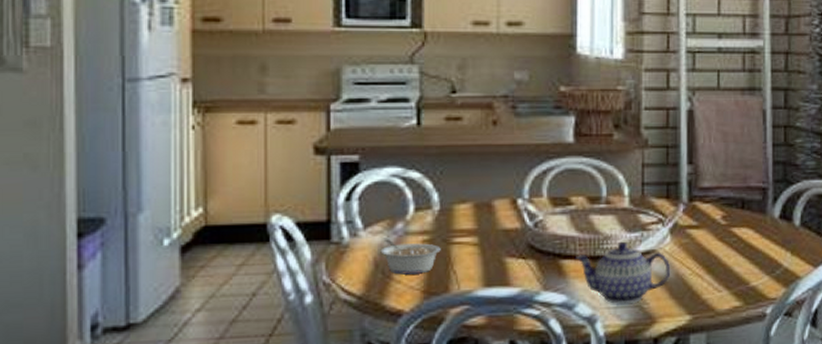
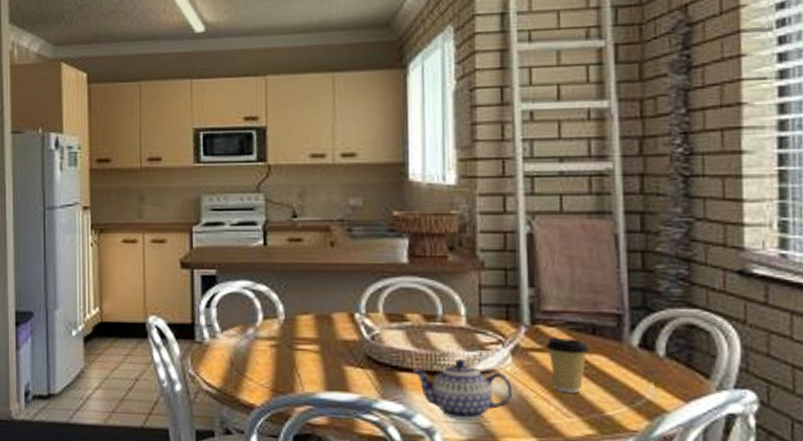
legume: present [380,239,441,275] -> none [235,342,286,374]
coffee cup: none [702,213,739,267] -> present [546,337,590,393]

